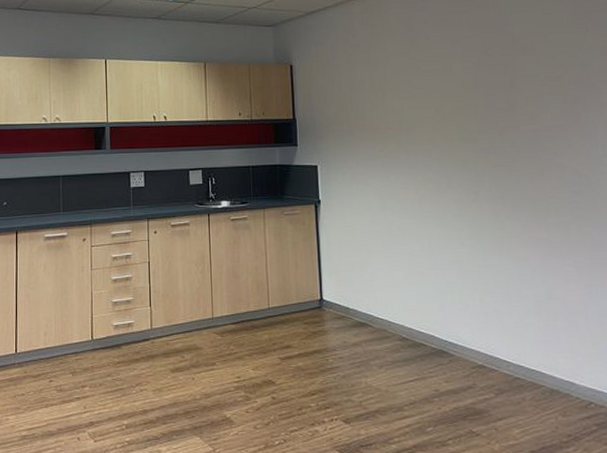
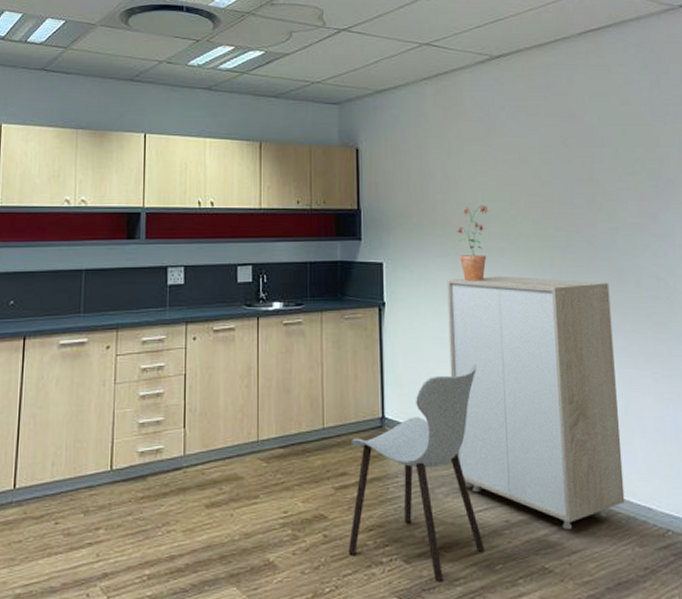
chair: none [293,254,417,440] -> present [348,365,485,582]
storage cabinet: none [376,175,549,399] -> present [447,276,625,529]
potted plant: none [385,112,415,181] -> present [457,205,489,282]

